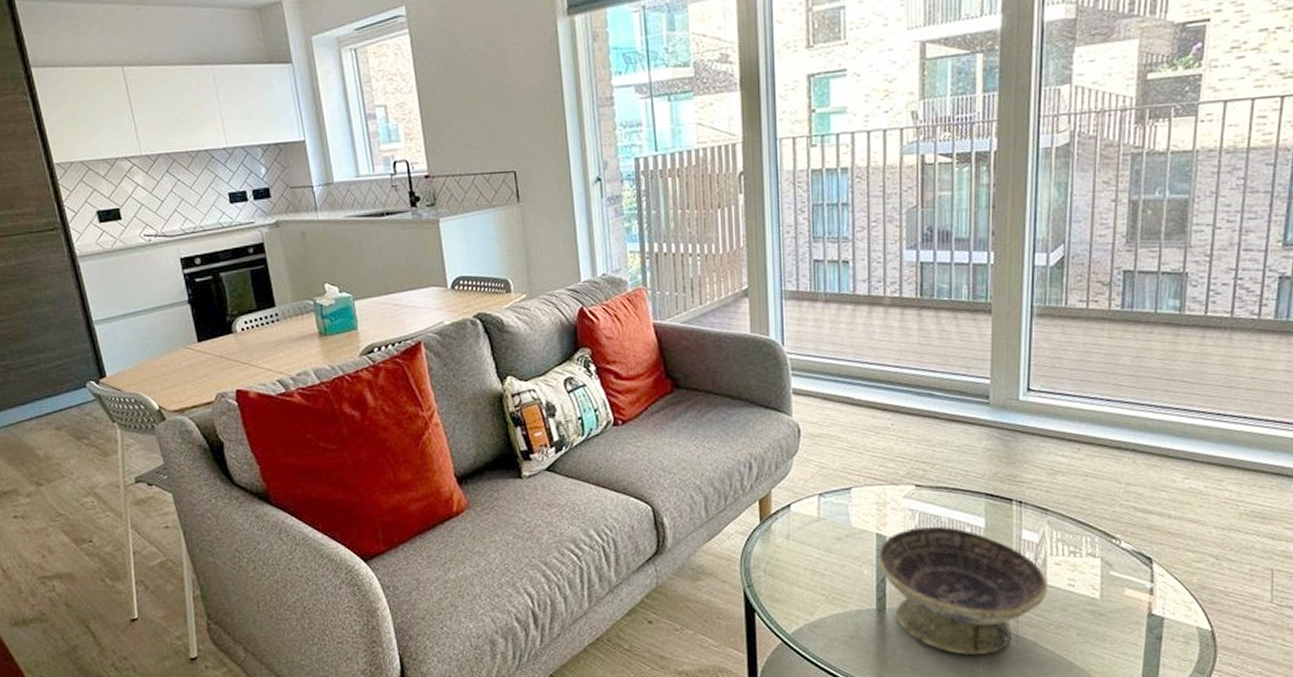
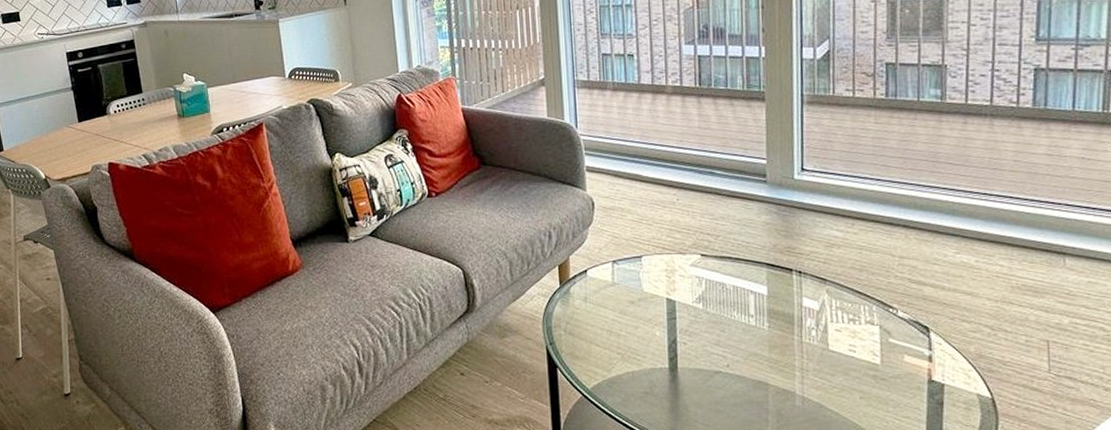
decorative bowl: present [877,527,1047,655] -> none [668,293,830,414]

